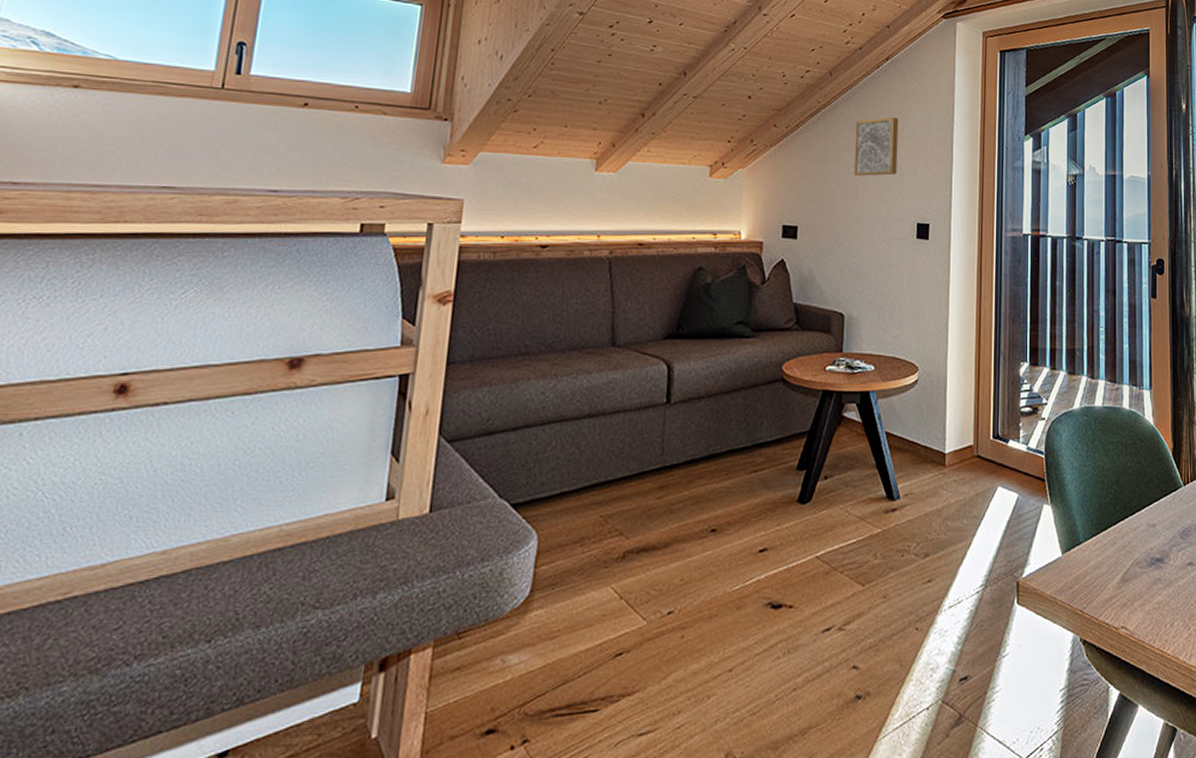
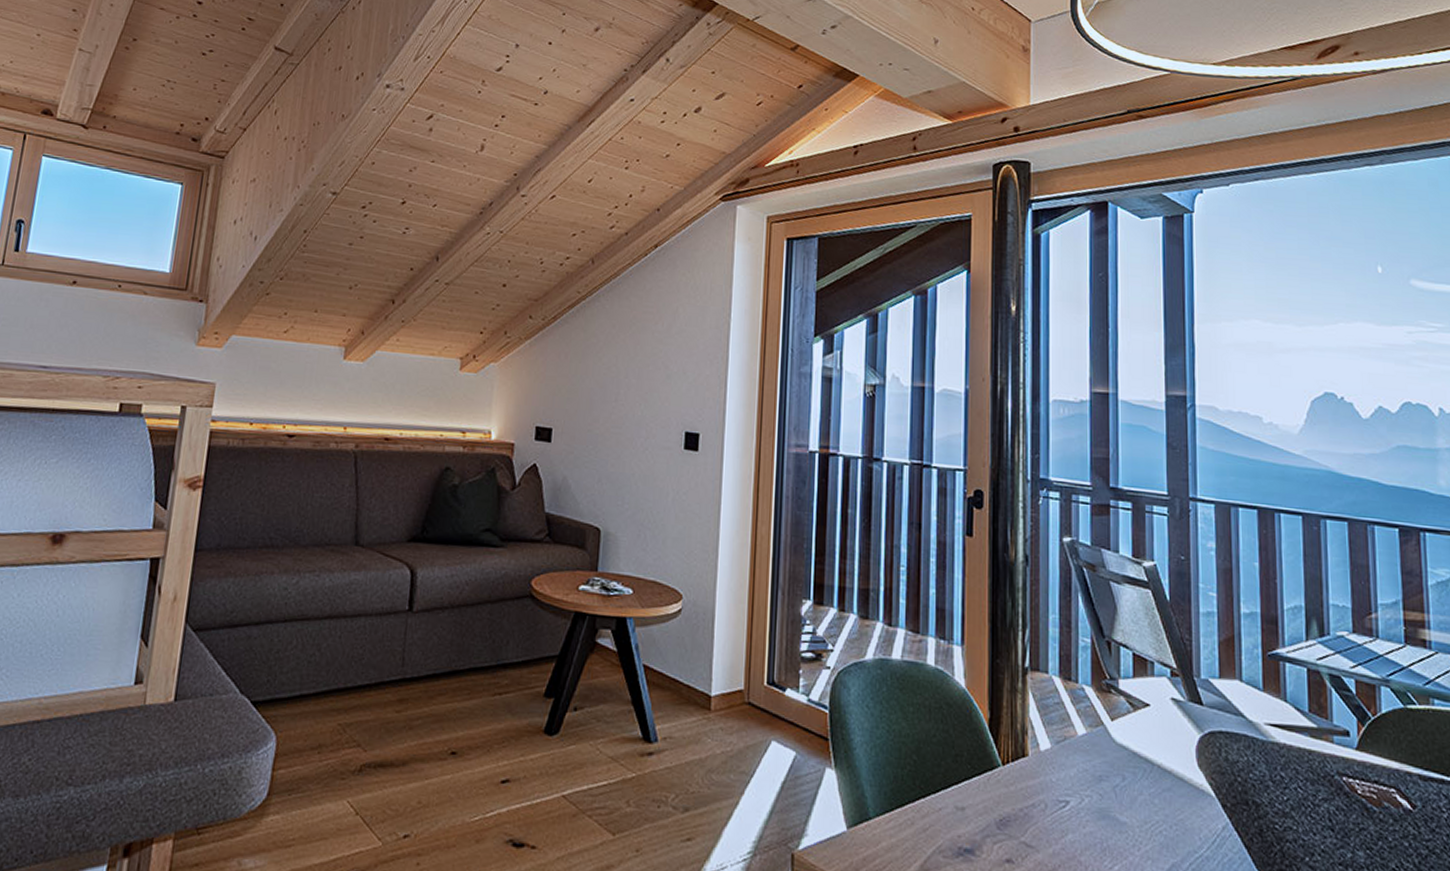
wall art: present [853,117,899,176] -> none [615,311,668,377]

